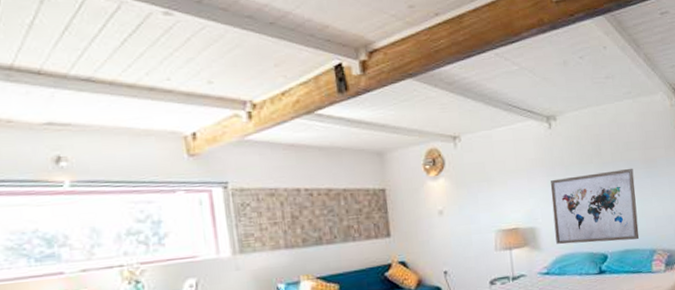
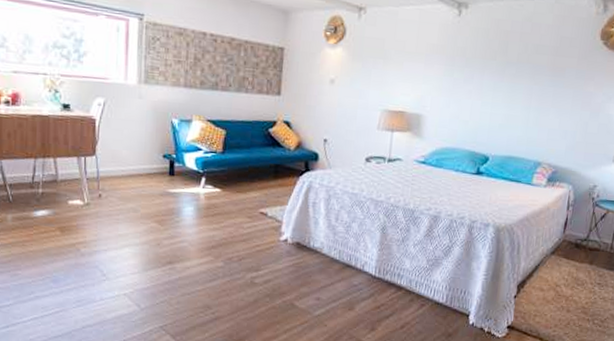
wall art: present [550,168,640,245] -> none [439,69,538,149]

